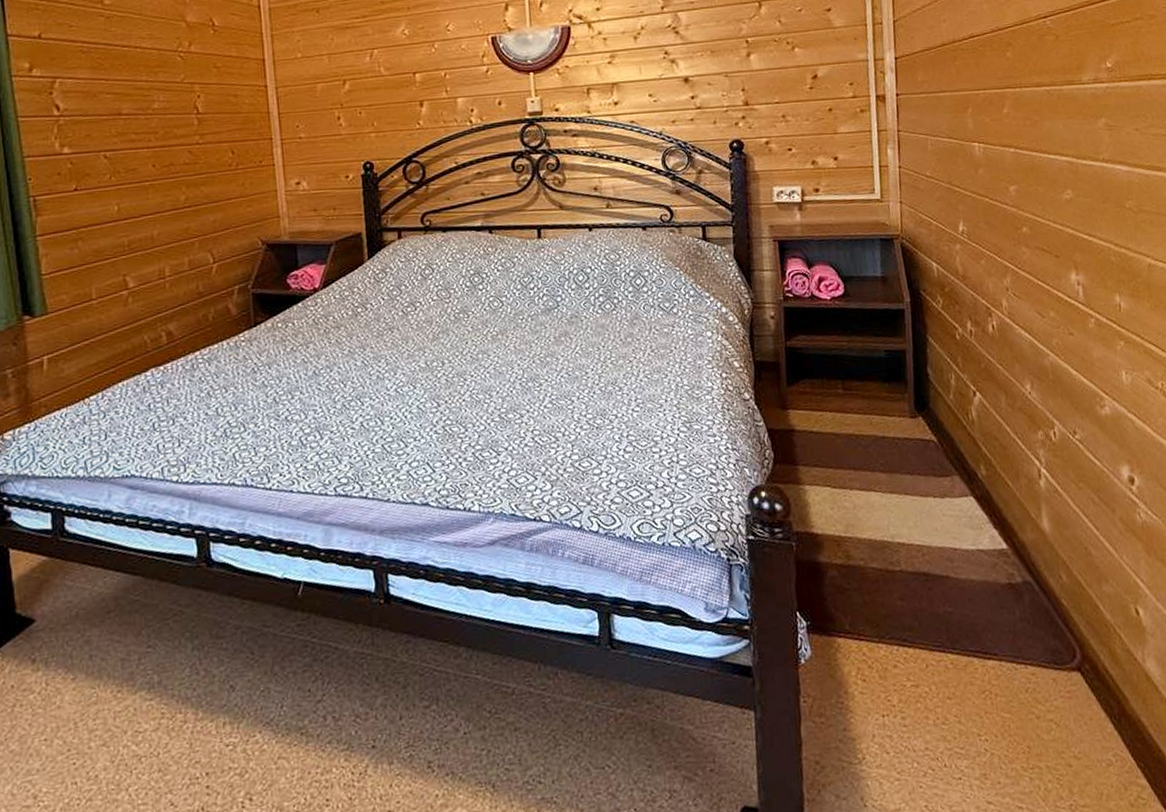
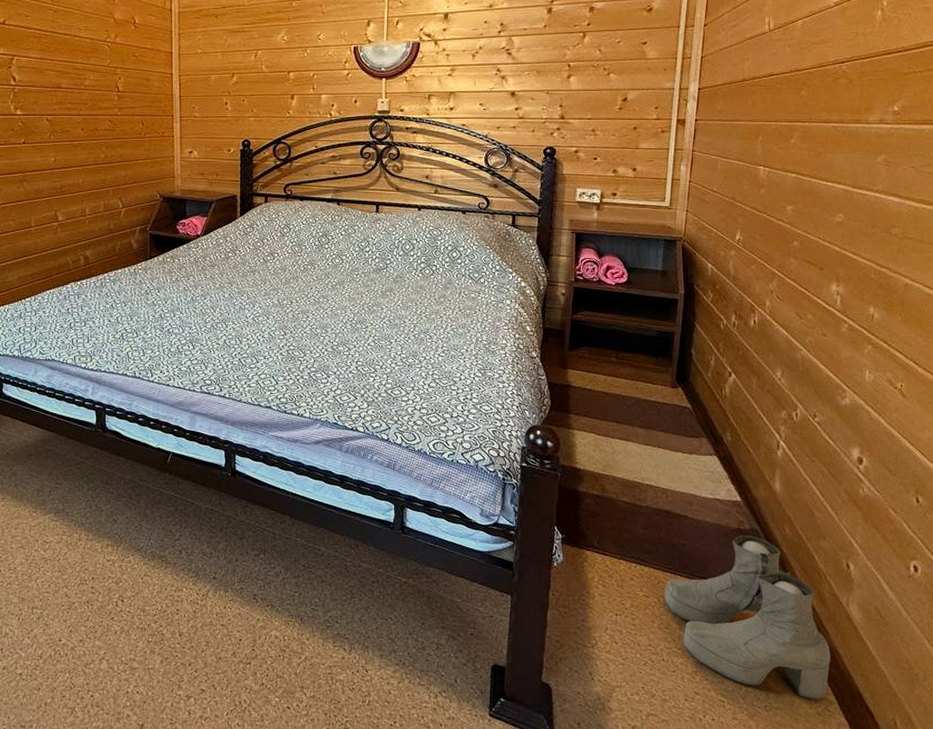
boots: none [935,590,1137,789] -> present [664,536,830,700]

